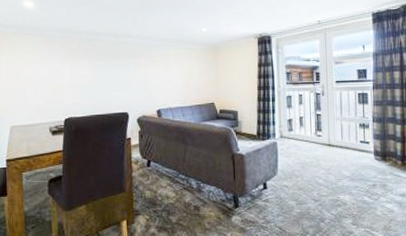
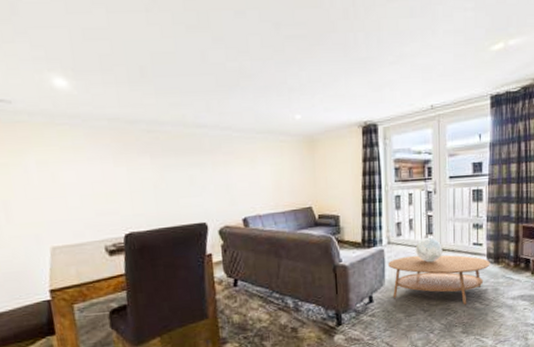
coffee table: none [281,149,378,198] -> present [388,254,490,305]
decorative globe: none [306,133,331,156] -> present [416,237,442,263]

